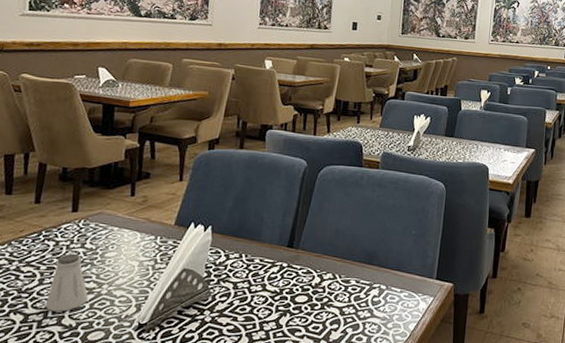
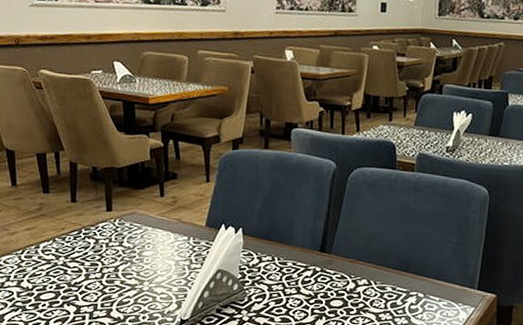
saltshaker: present [45,253,89,312] -> none [93,251,132,305]

